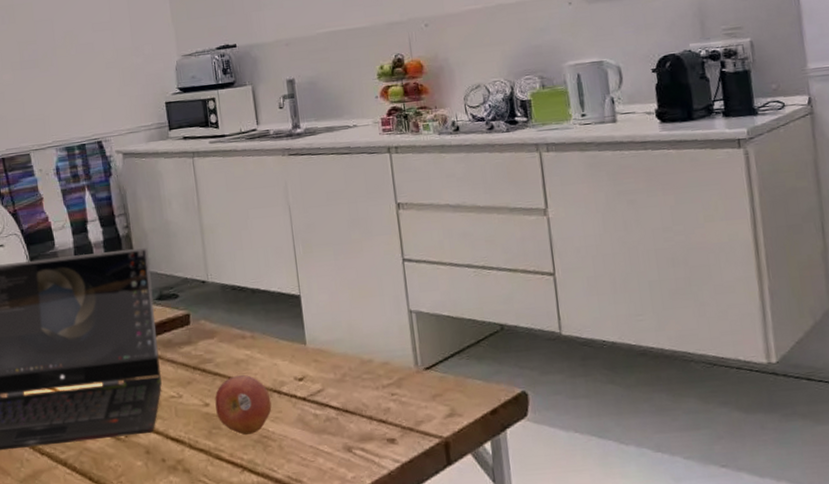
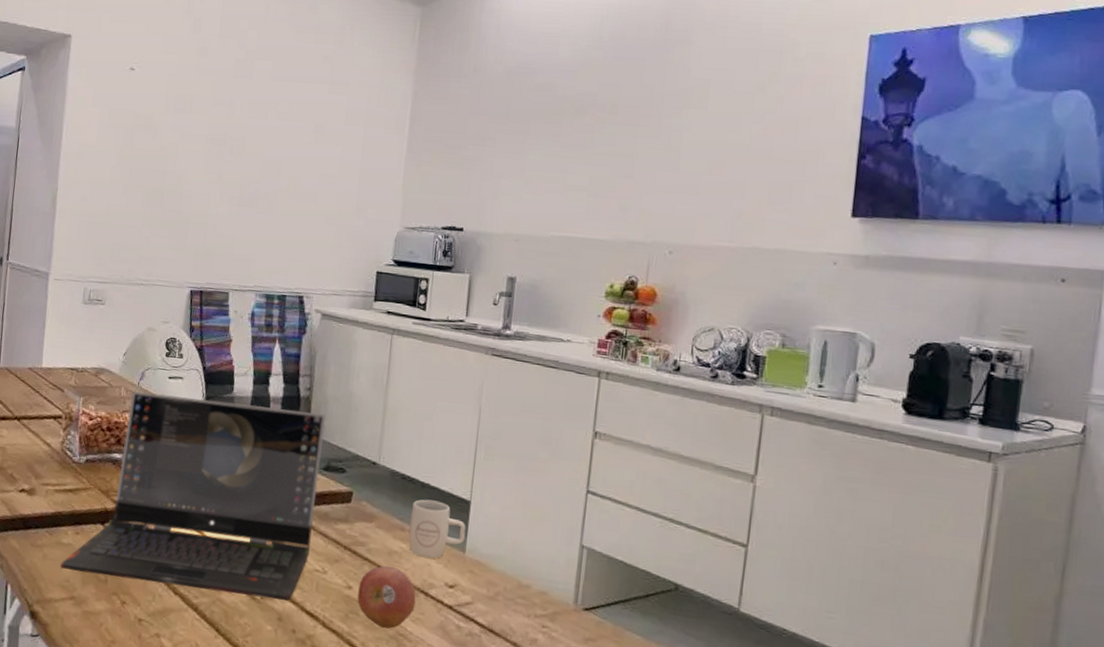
mug: none [247,302,303,359] -> present [408,499,466,559]

